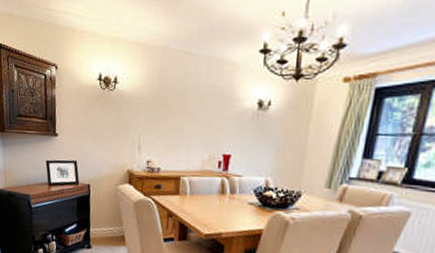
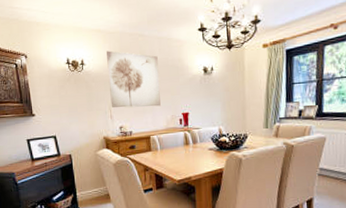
wall art: none [140,69,204,143] -> present [107,50,161,108]

